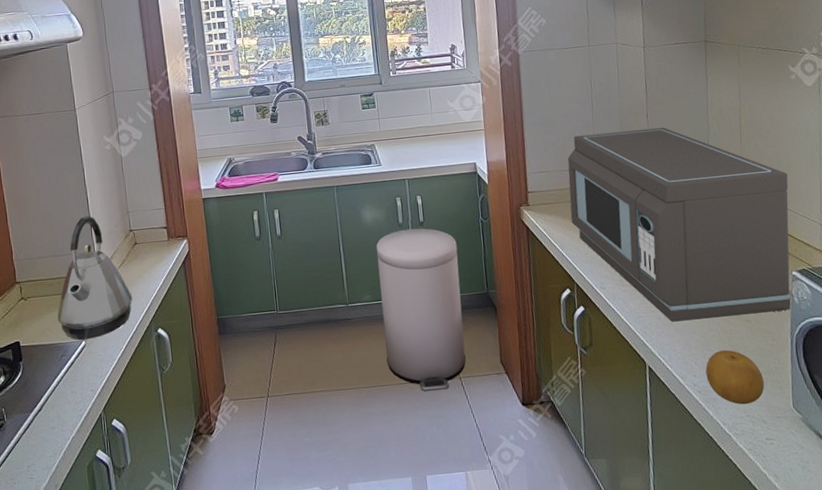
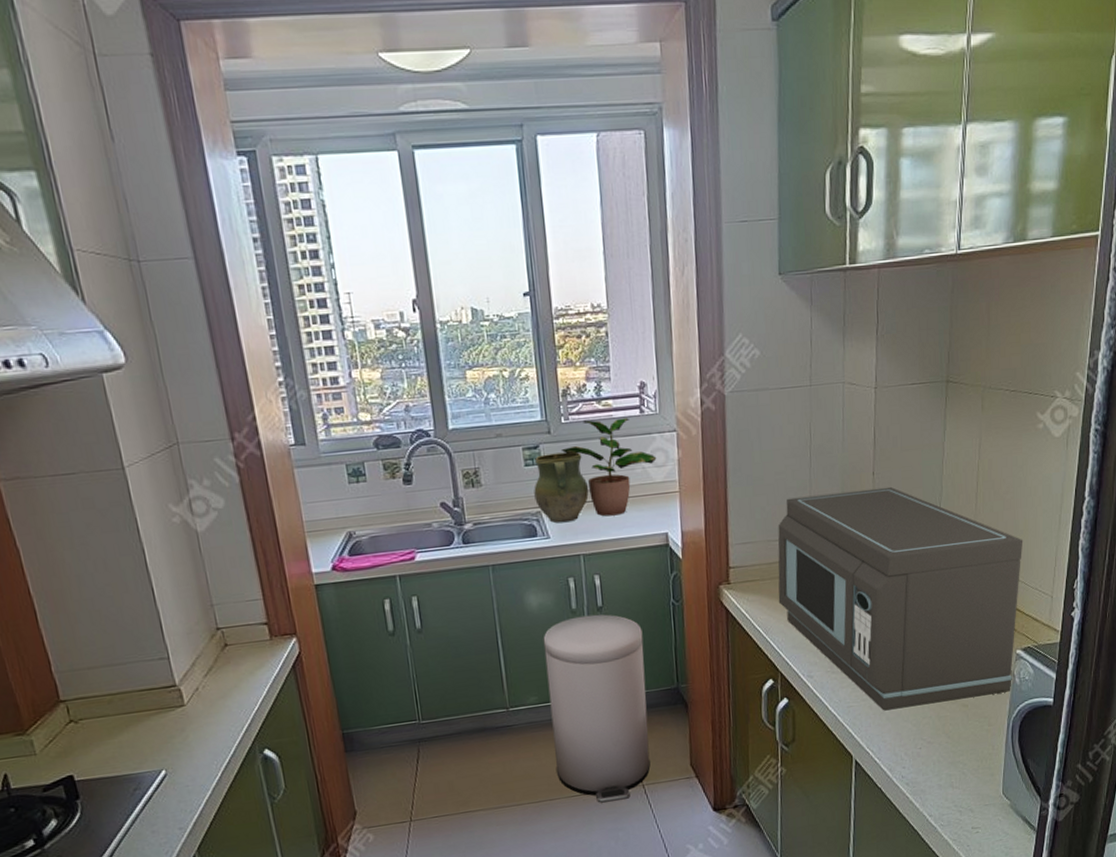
kettle: present [57,216,133,340] -> none [123,611,227,769]
ceramic jug: none [369,98,412,154] -> present [533,451,589,523]
potted plant: none [390,72,466,149] -> present [561,417,657,517]
fruit: present [705,349,765,405] -> none [916,737,976,795]

